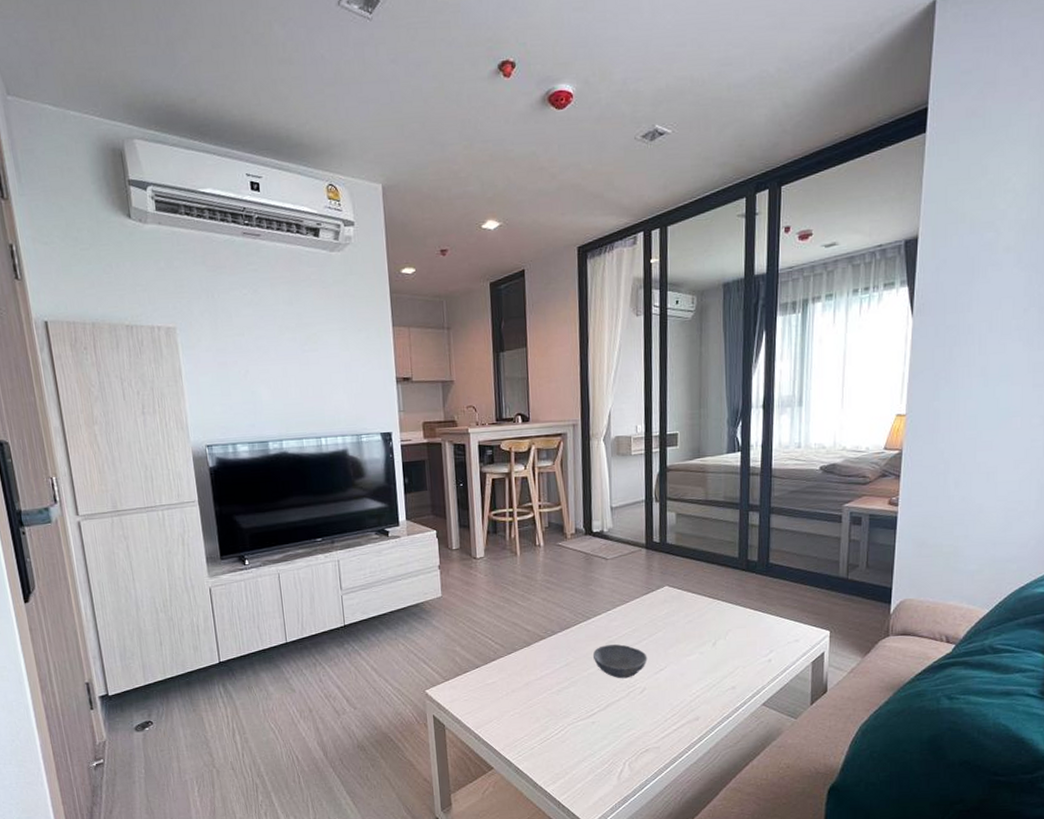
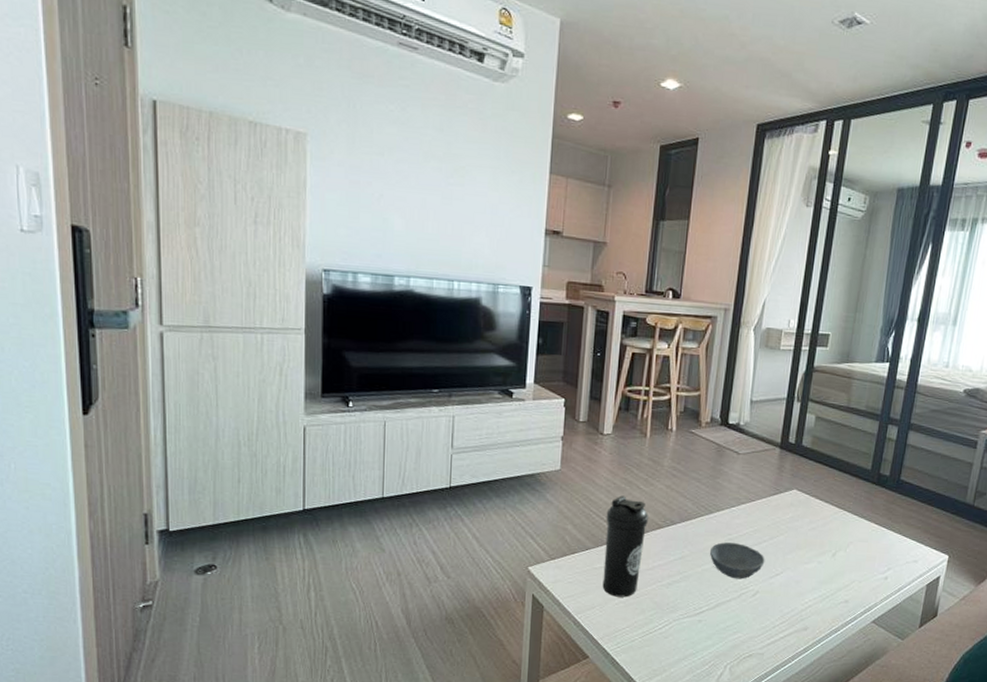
water bottle: none [490,613,530,709] -> present [602,495,648,597]

